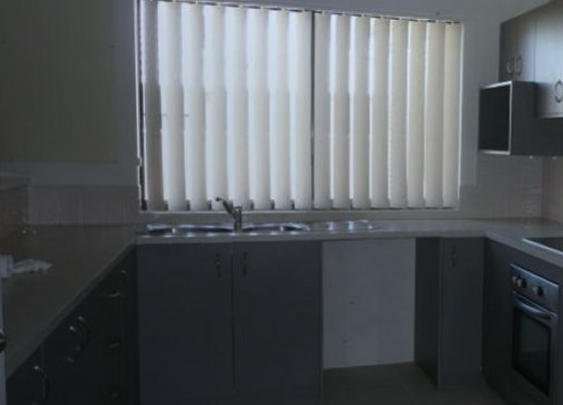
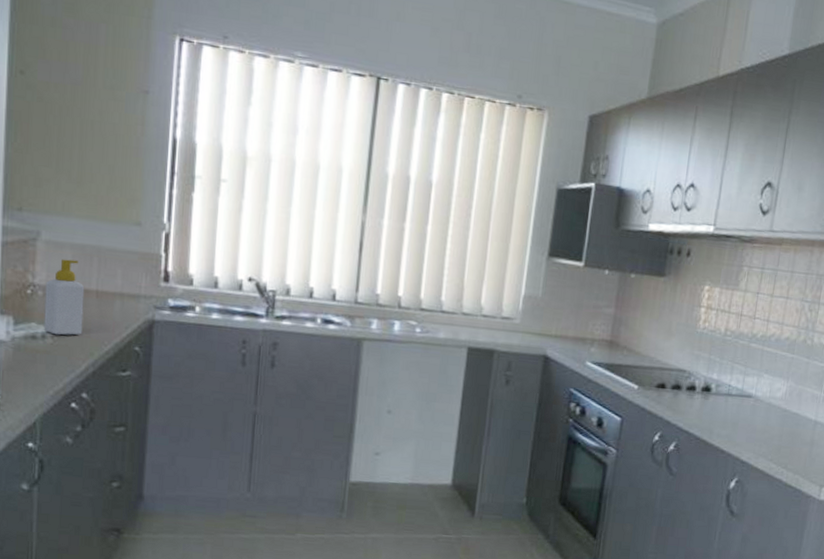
soap bottle: none [38,200,74,268] -> present [43,259,85,336]

